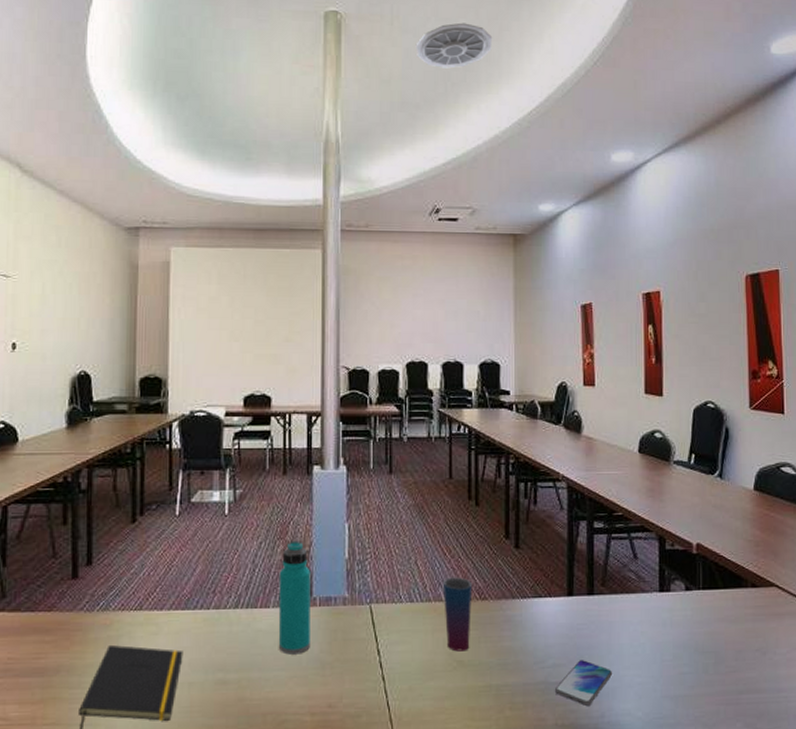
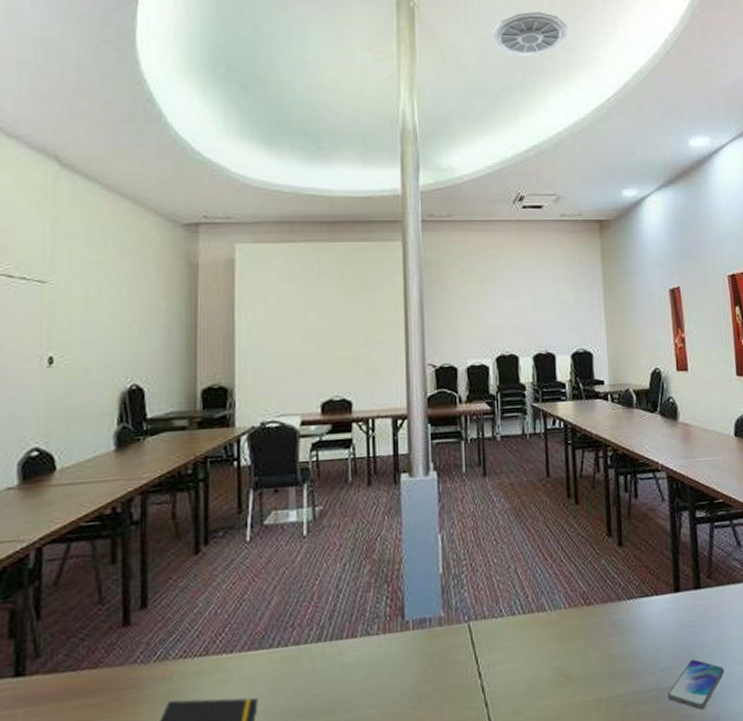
water bottle: present [278,540,311,655] -> none [366,558,404,689]
cup: present [444,577,473,652] -> none [546,582,577,665]

